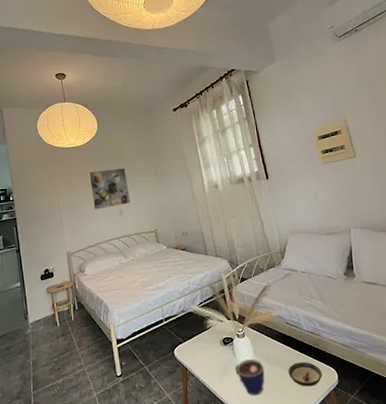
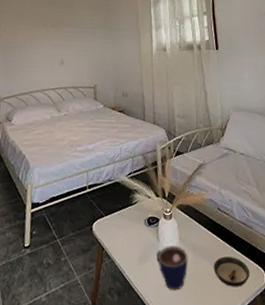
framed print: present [88,167,131,210] -> none [34,14,75,56]

